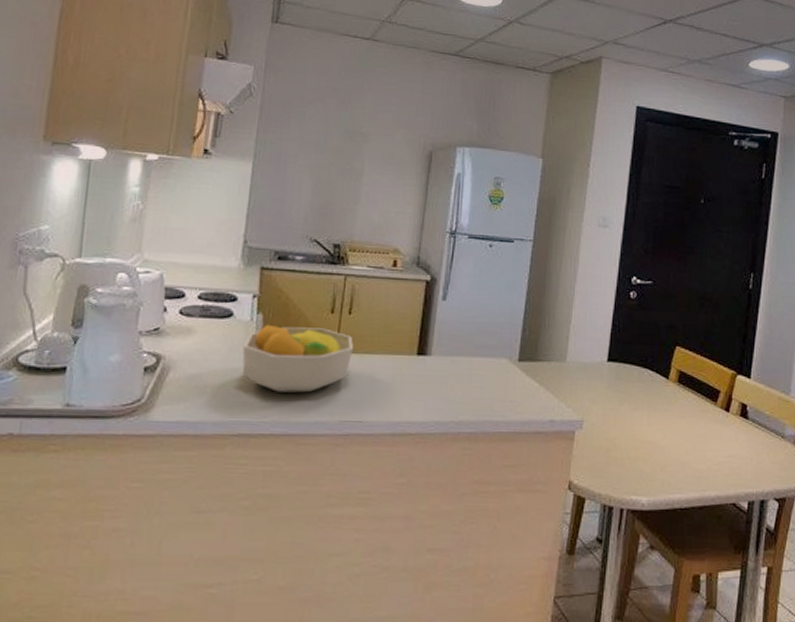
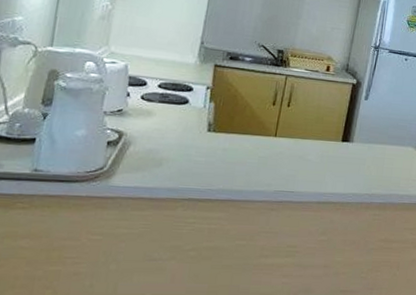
fruit bowl: present [242,324,353,393] -> none [194,111,290,168]

